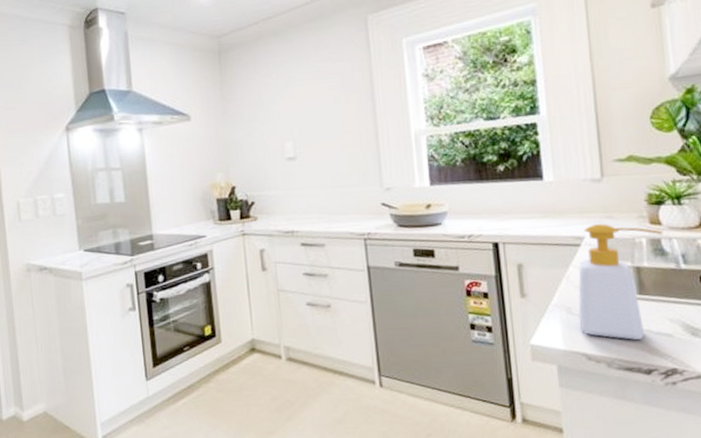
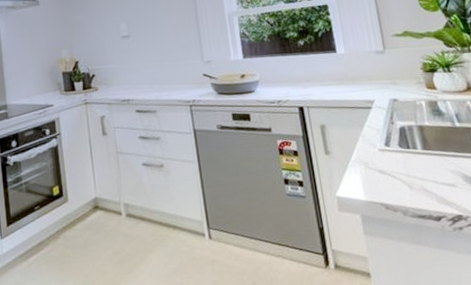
soap bottle: present [578,224,663,340] -> none [371,89,439,190]

